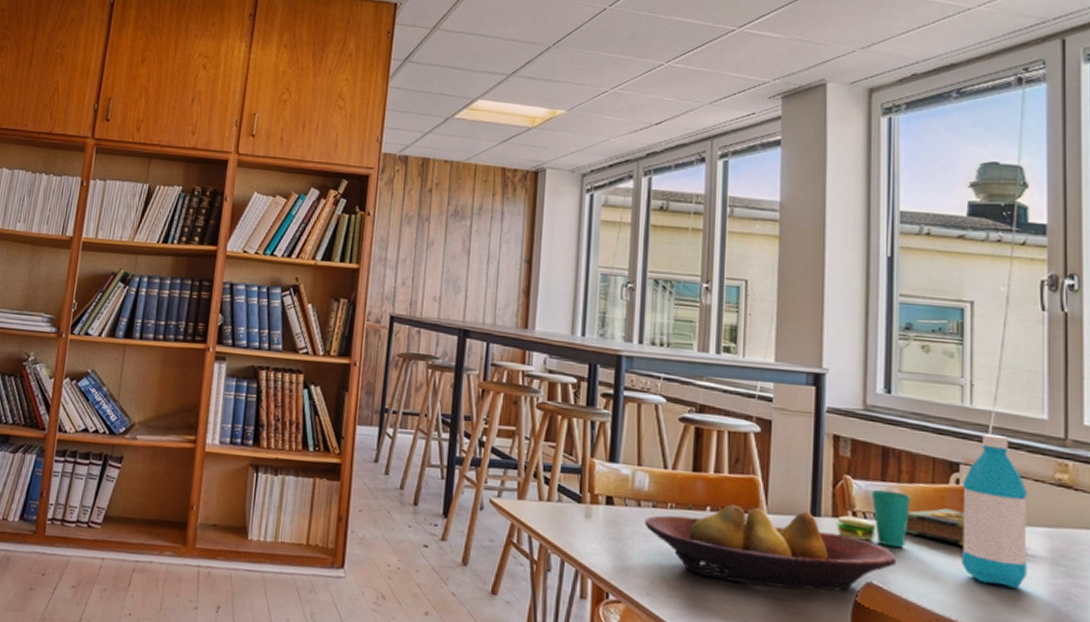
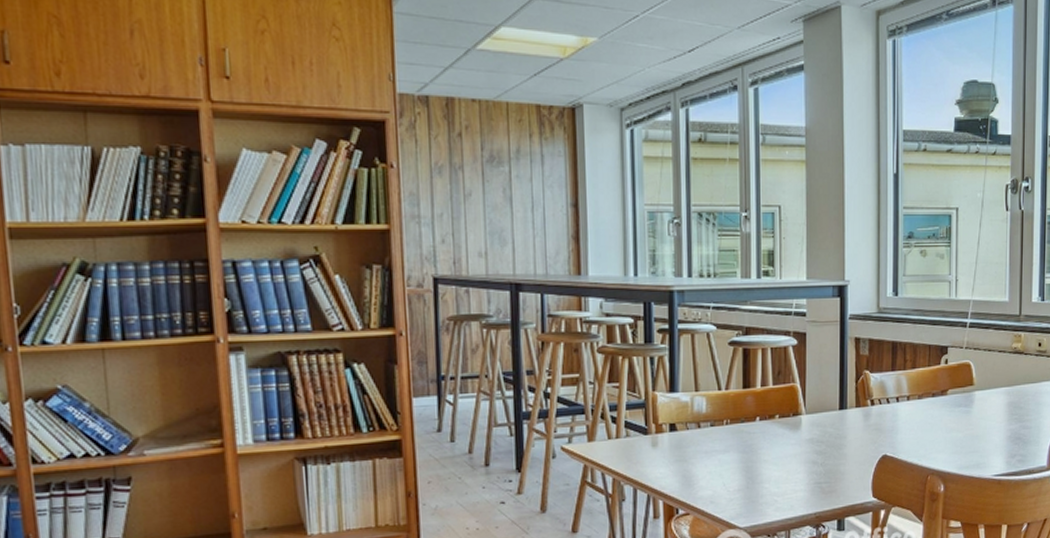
fruit bowl: present [644,504,897,592] -> none [704,407,904,478]
cup: present [837,489,912,548] -> none [859,377,914,424]
book: present [904,508,964,548] -> none [909,385,951,414]
water bottle: present [961,434,1027,588] -> none [948,319,994,438]

